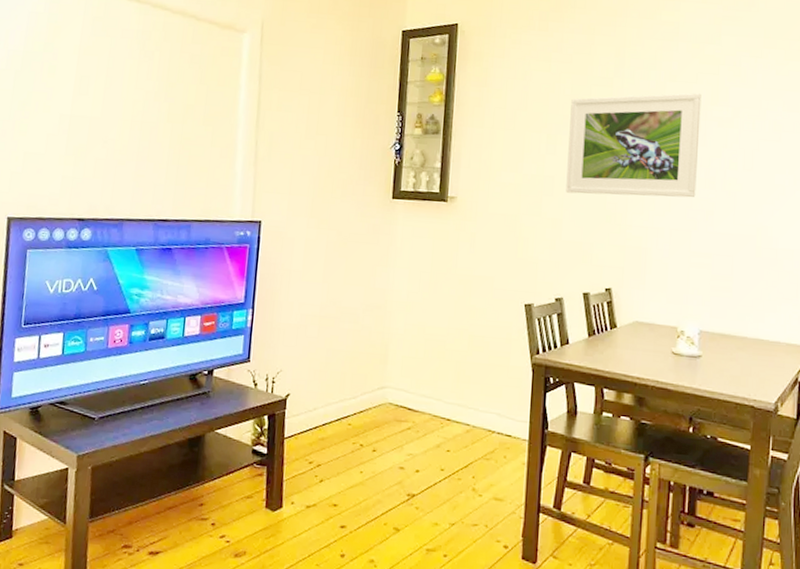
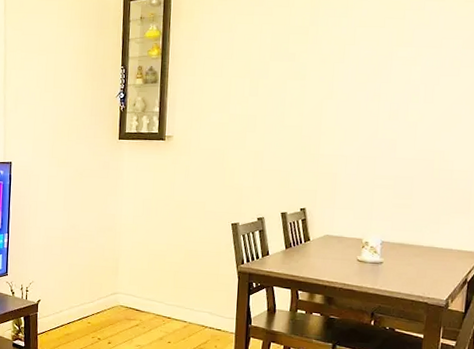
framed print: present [566,93,702,198] -> none [266,36,388,129]

